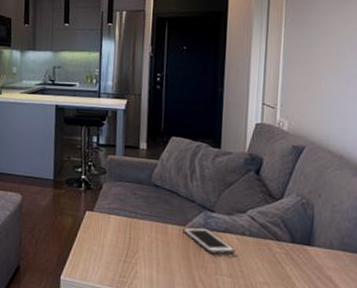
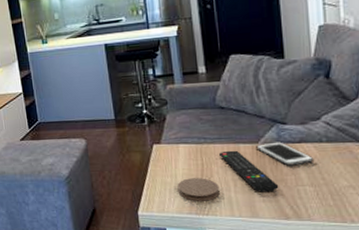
coaster: none [102,250,143,276] -> present [177,178,220,201]
remote control: none [146,228,199,277] -> present [218,150,279,192]

